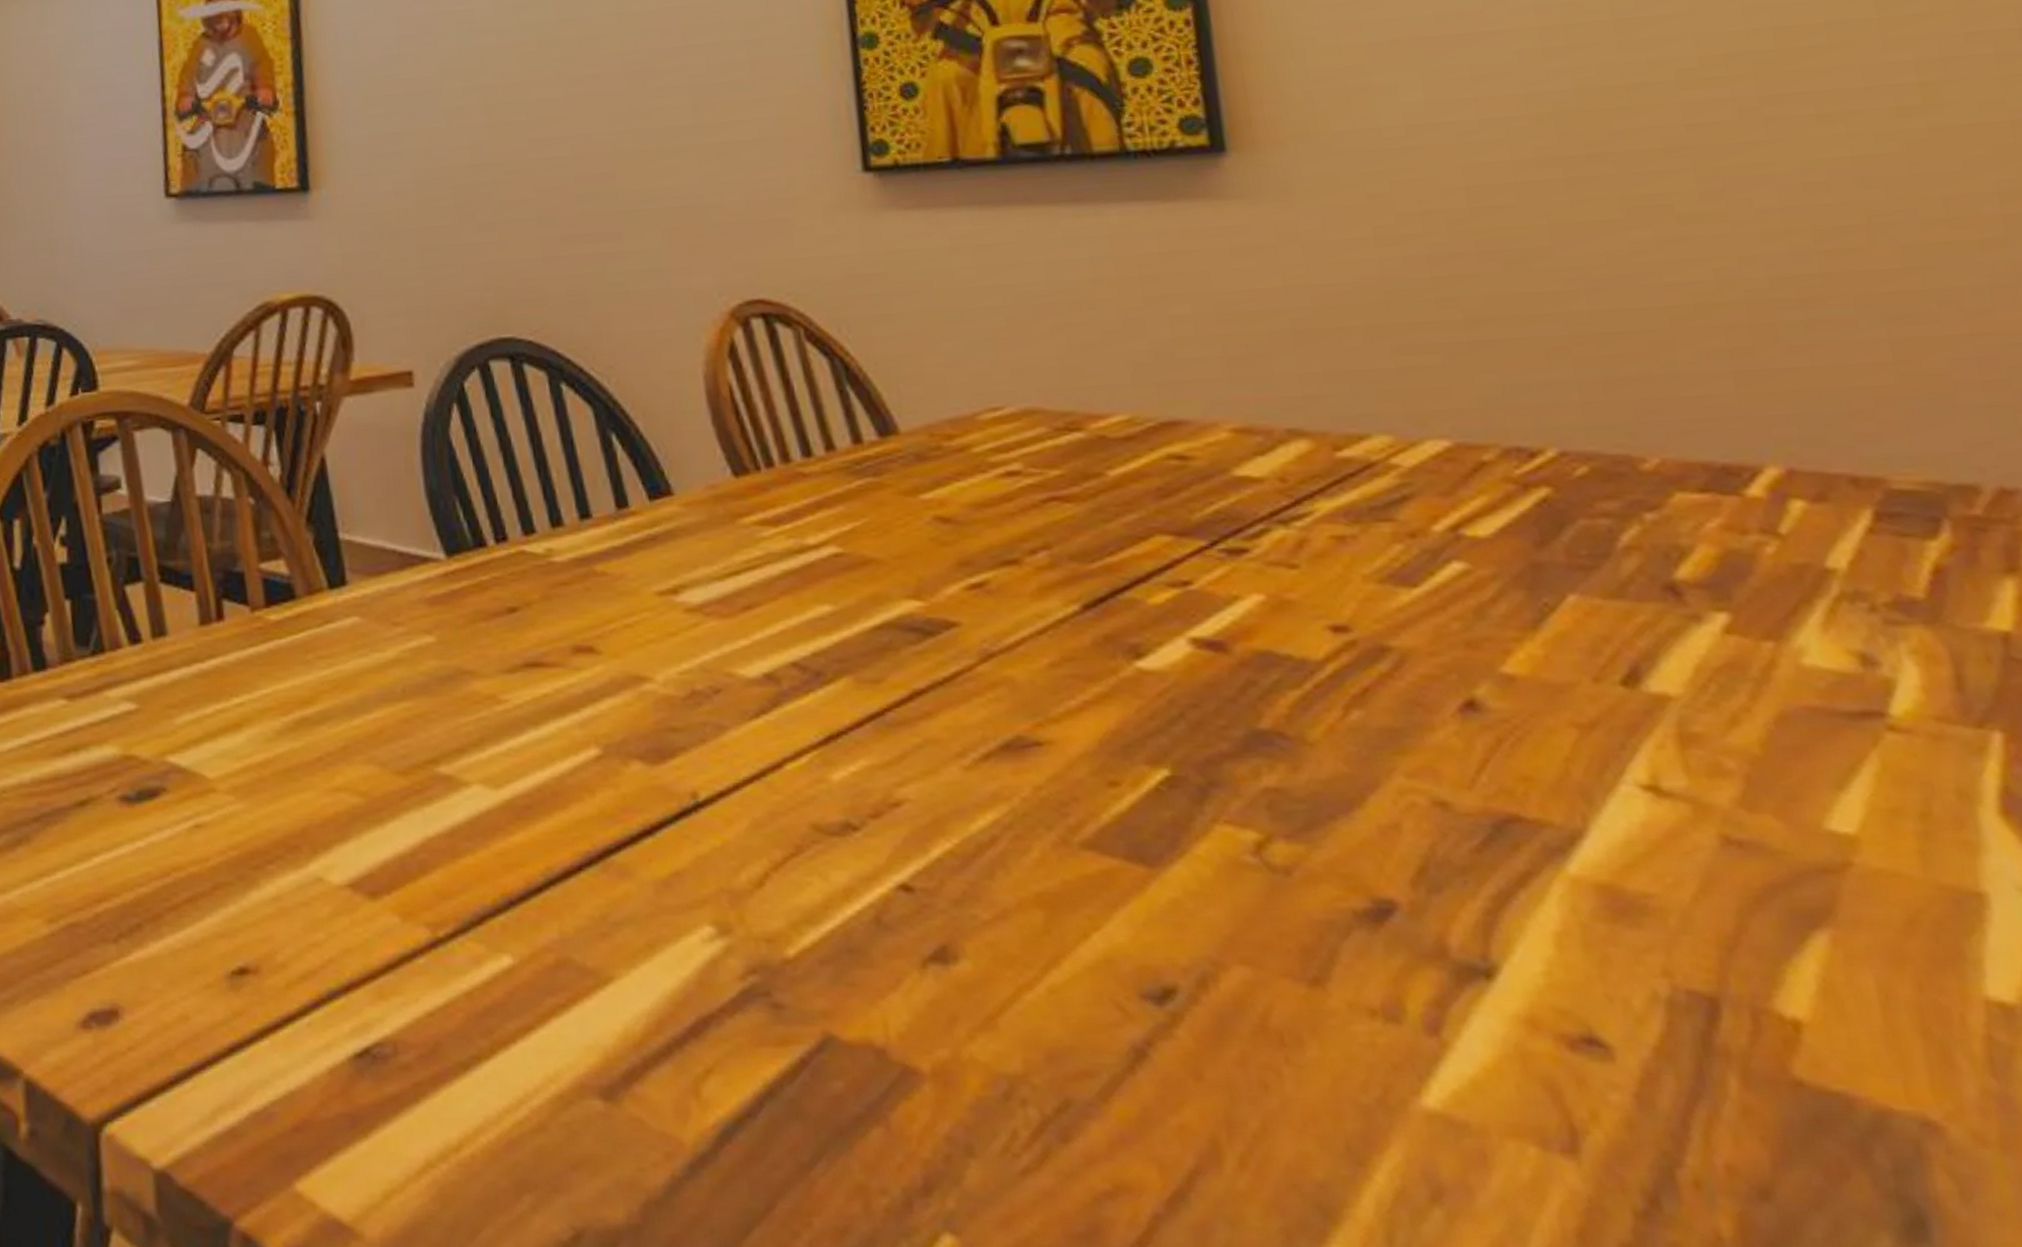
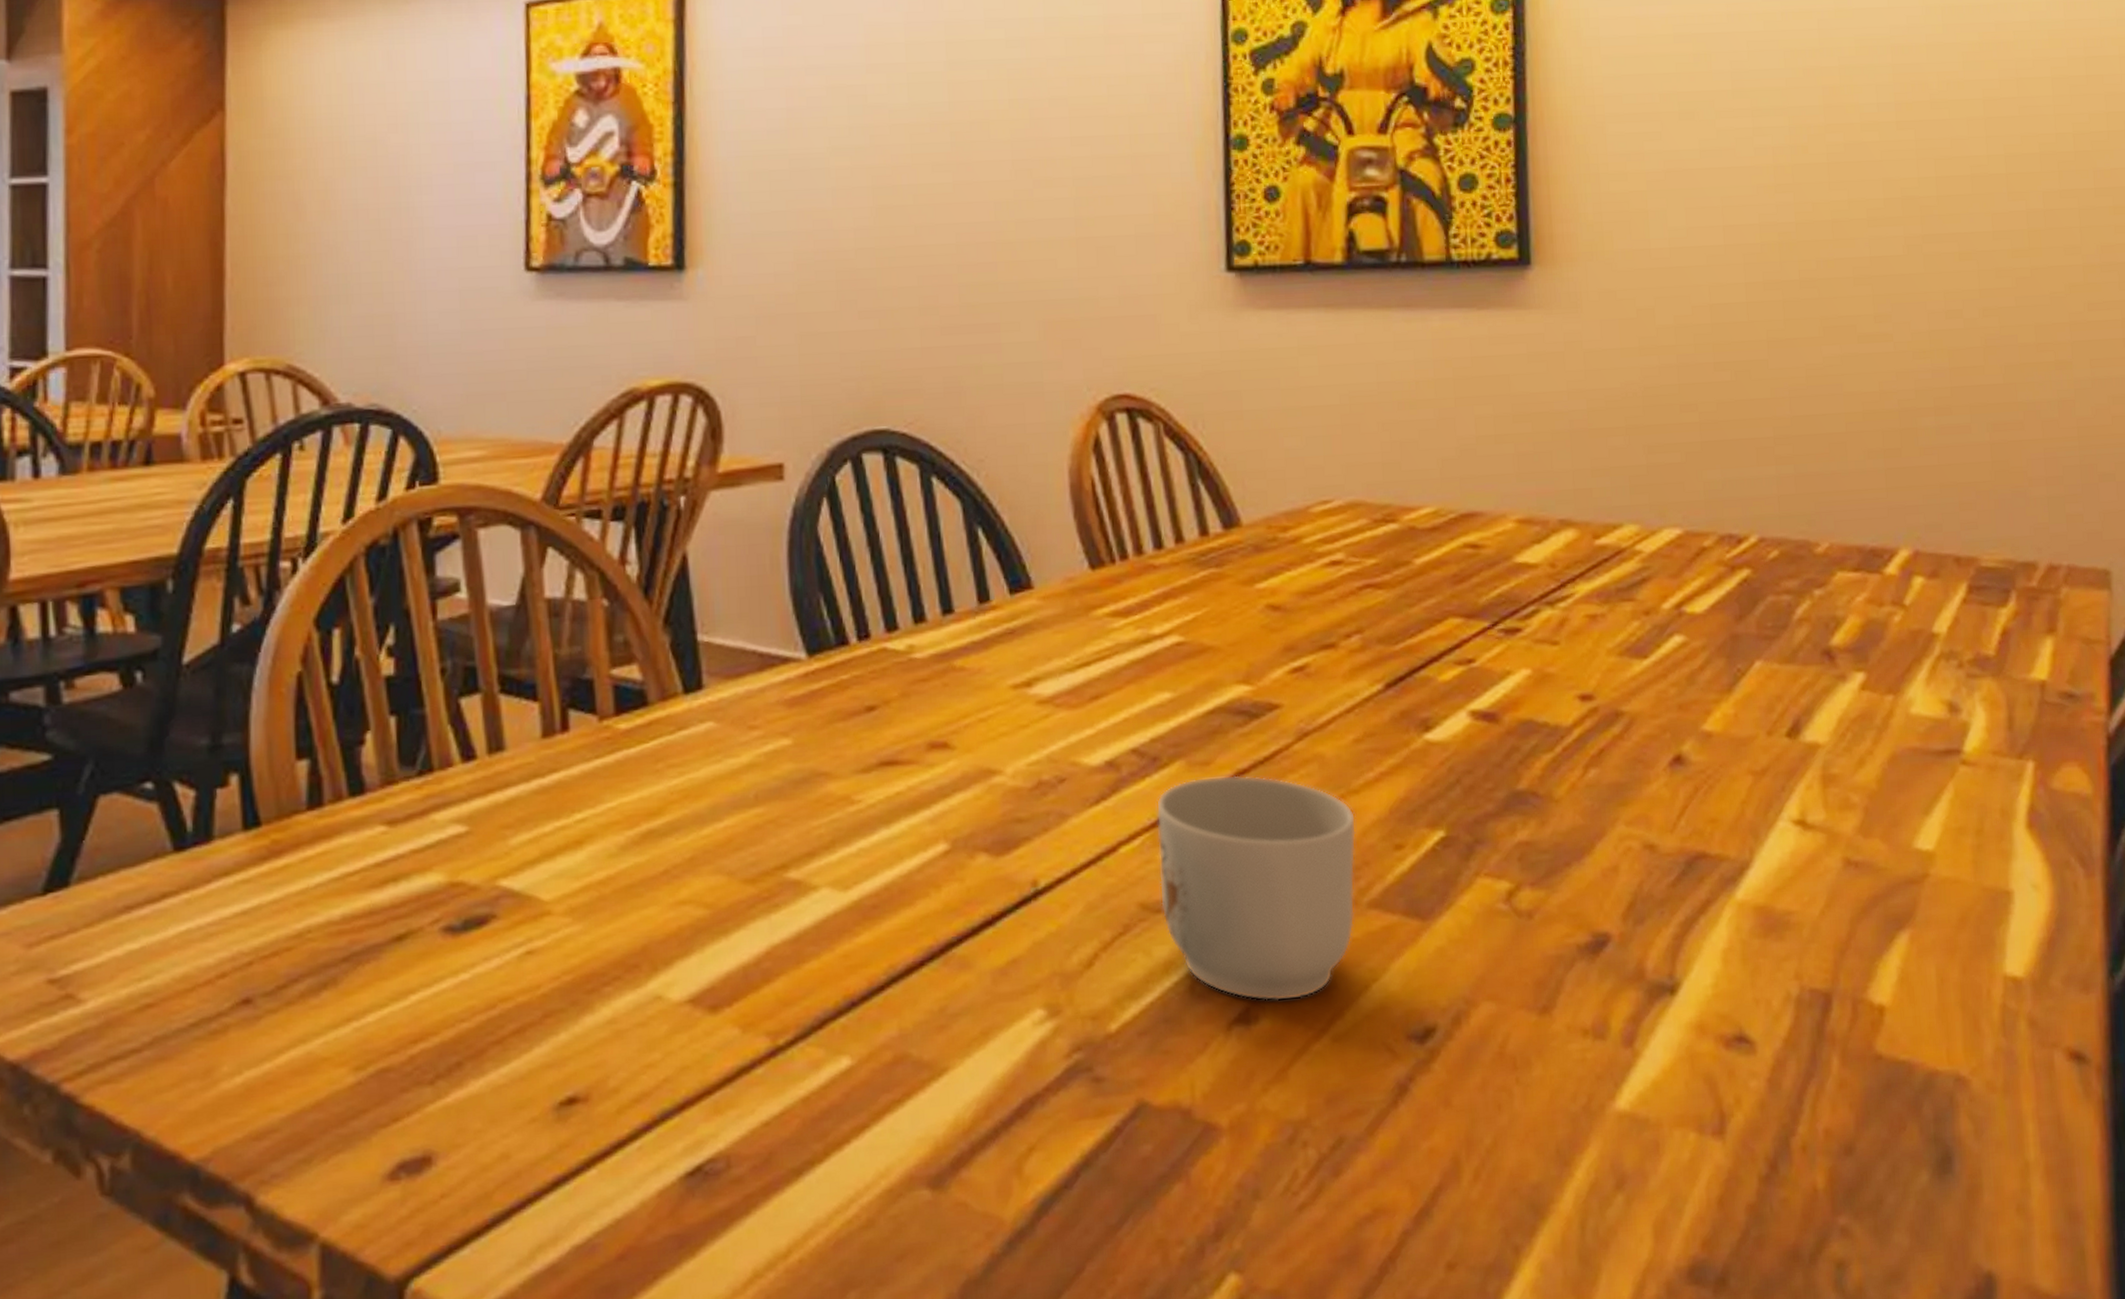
mug: none [823,694,1066,943] -> present [1156,775,1357,1001]

